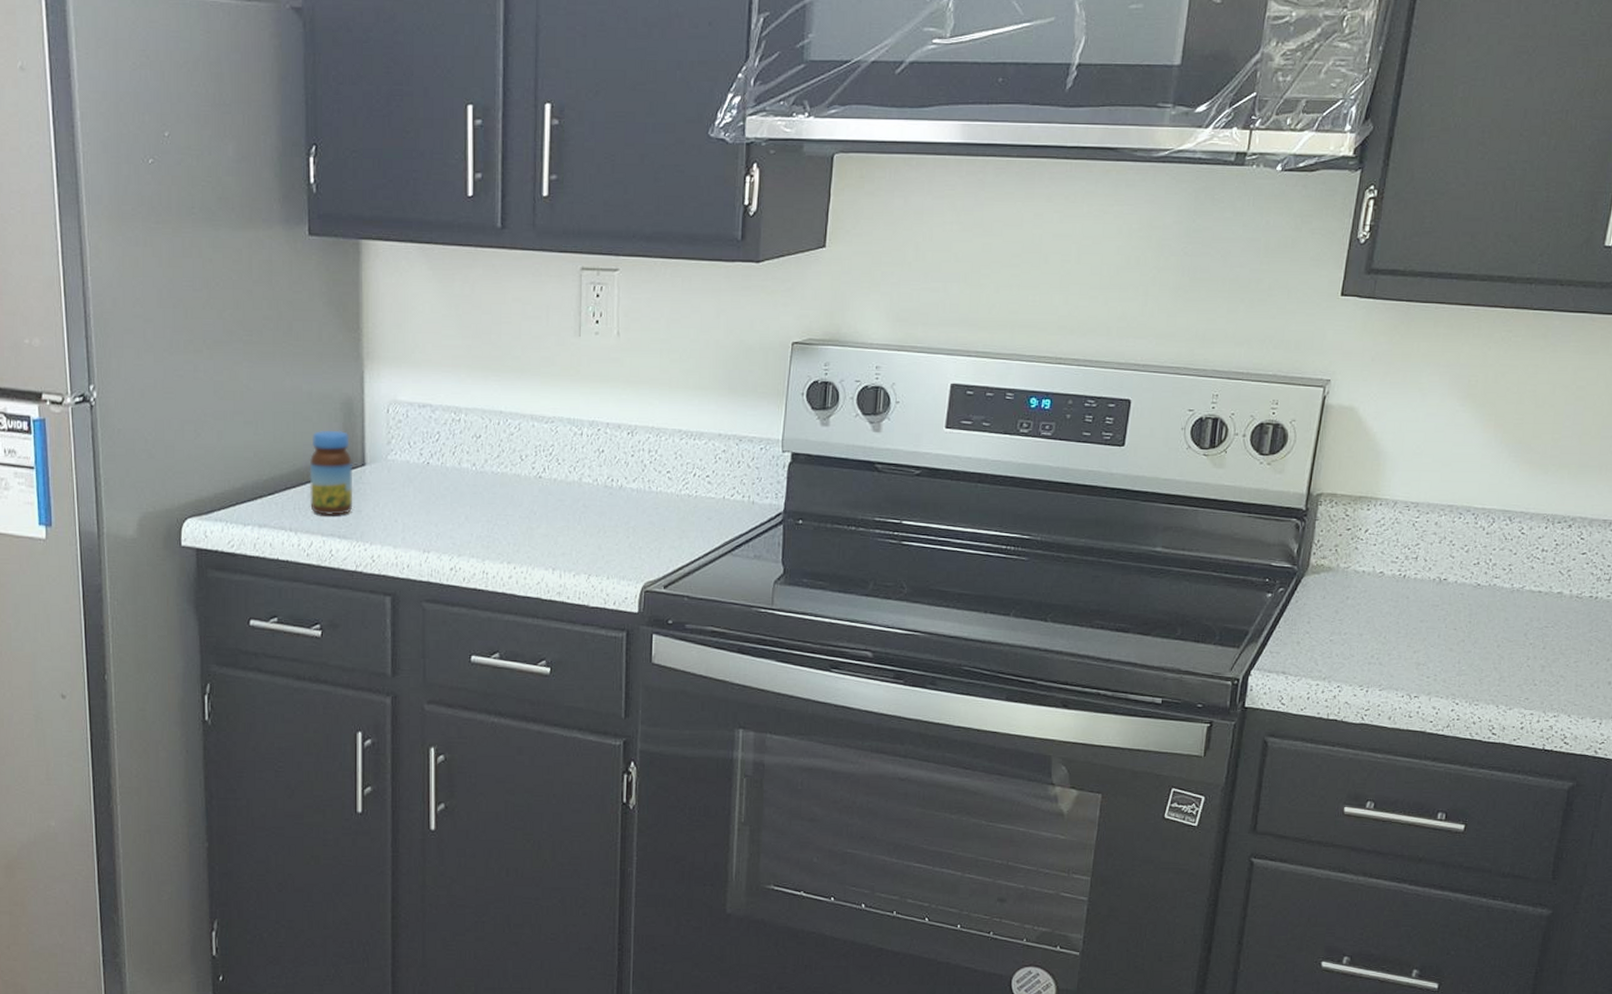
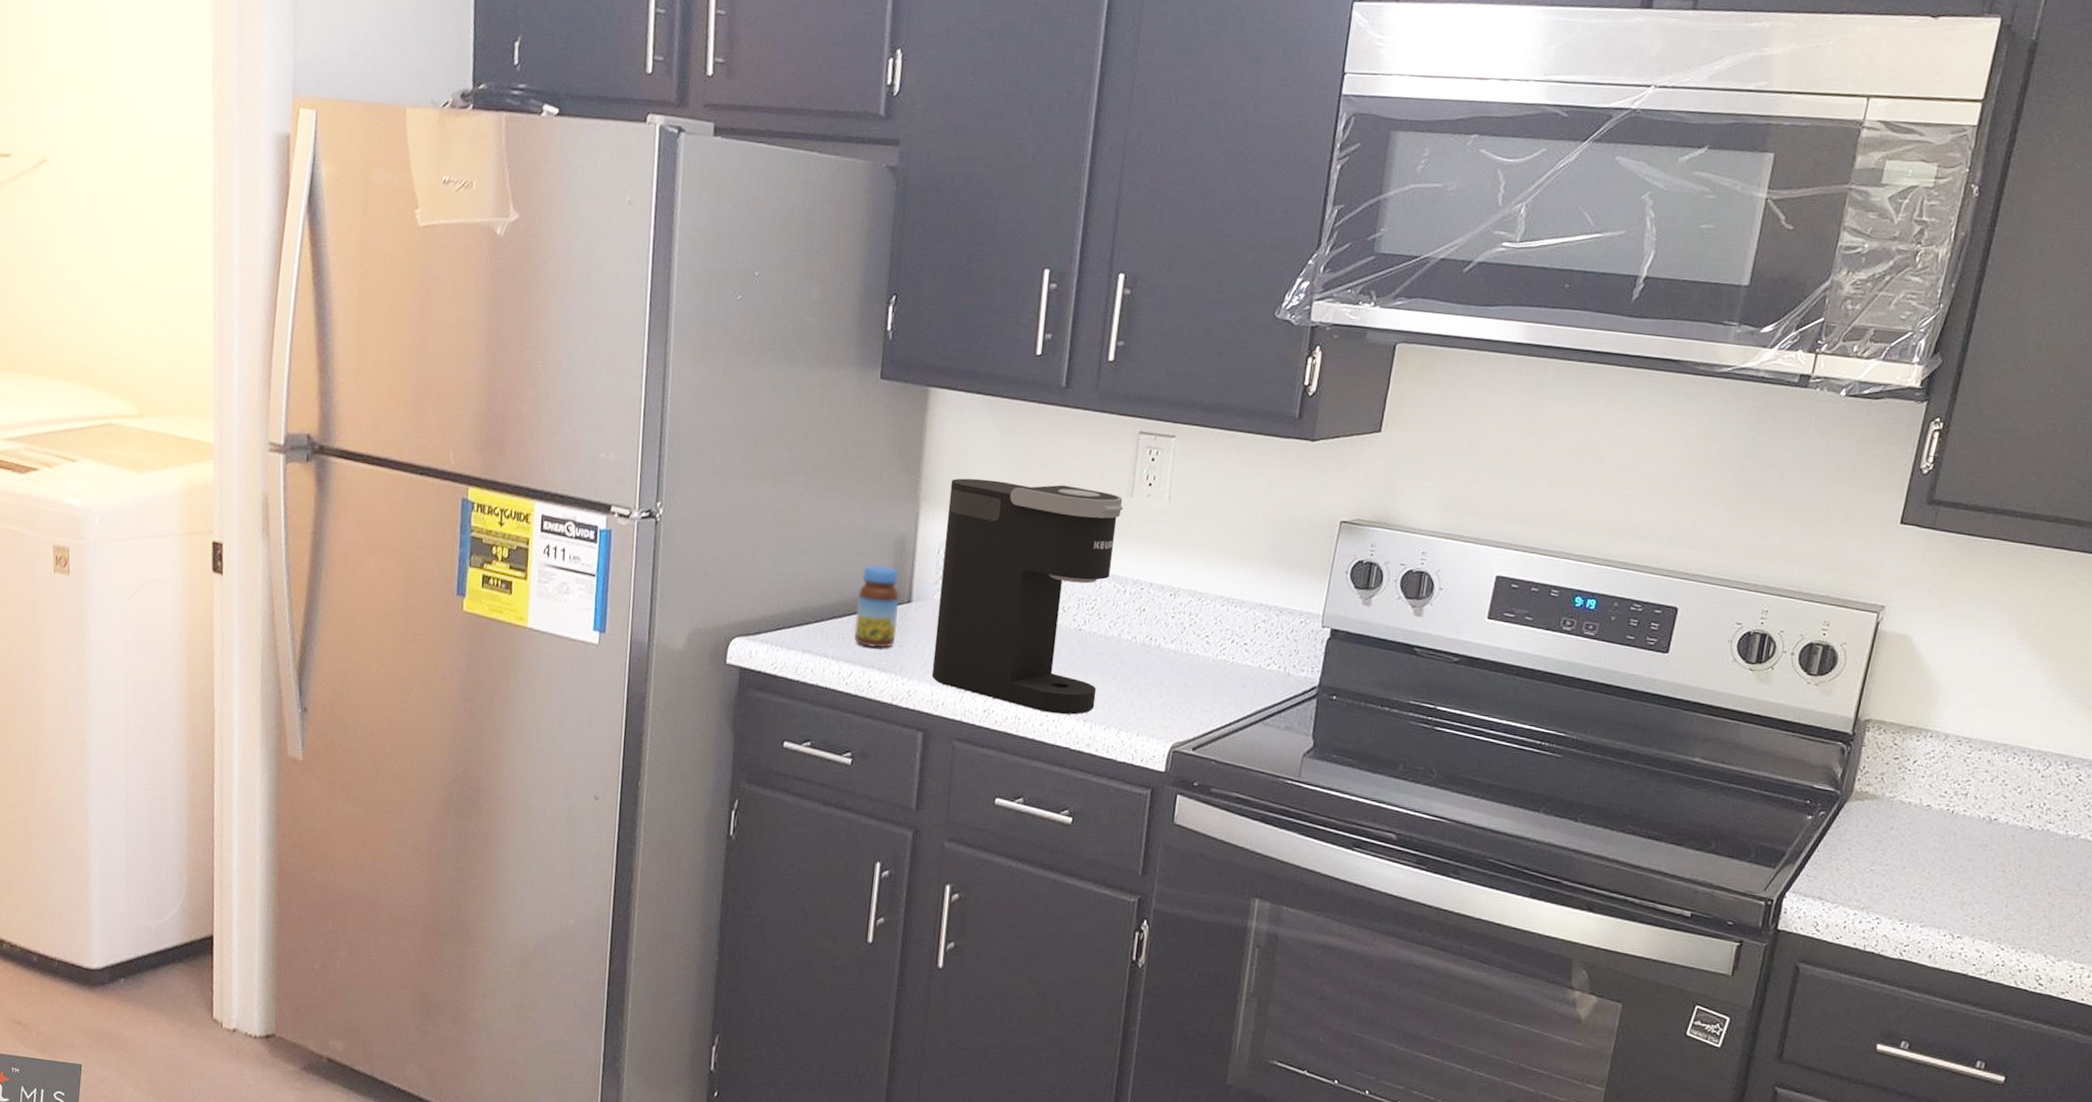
coffee maker: none [393,330,572,565] -> present [931,478,1123,715]

